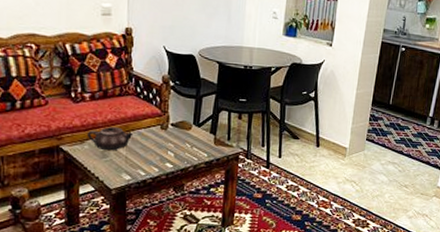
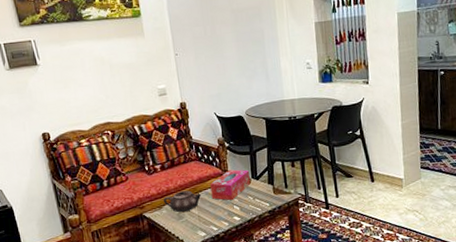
tissue box: none [144,112,192,144] -> present [210,169,251,200]

